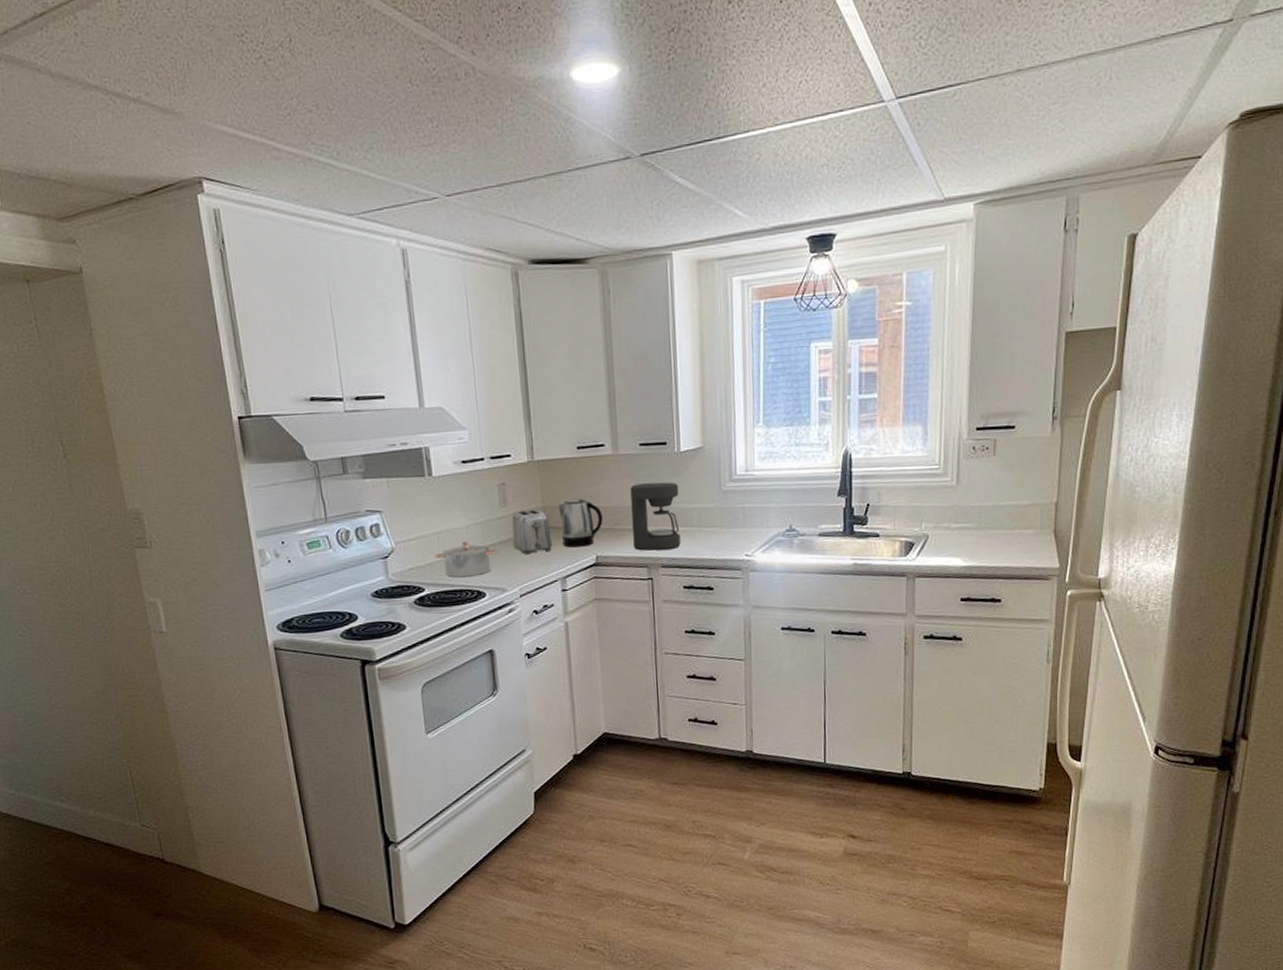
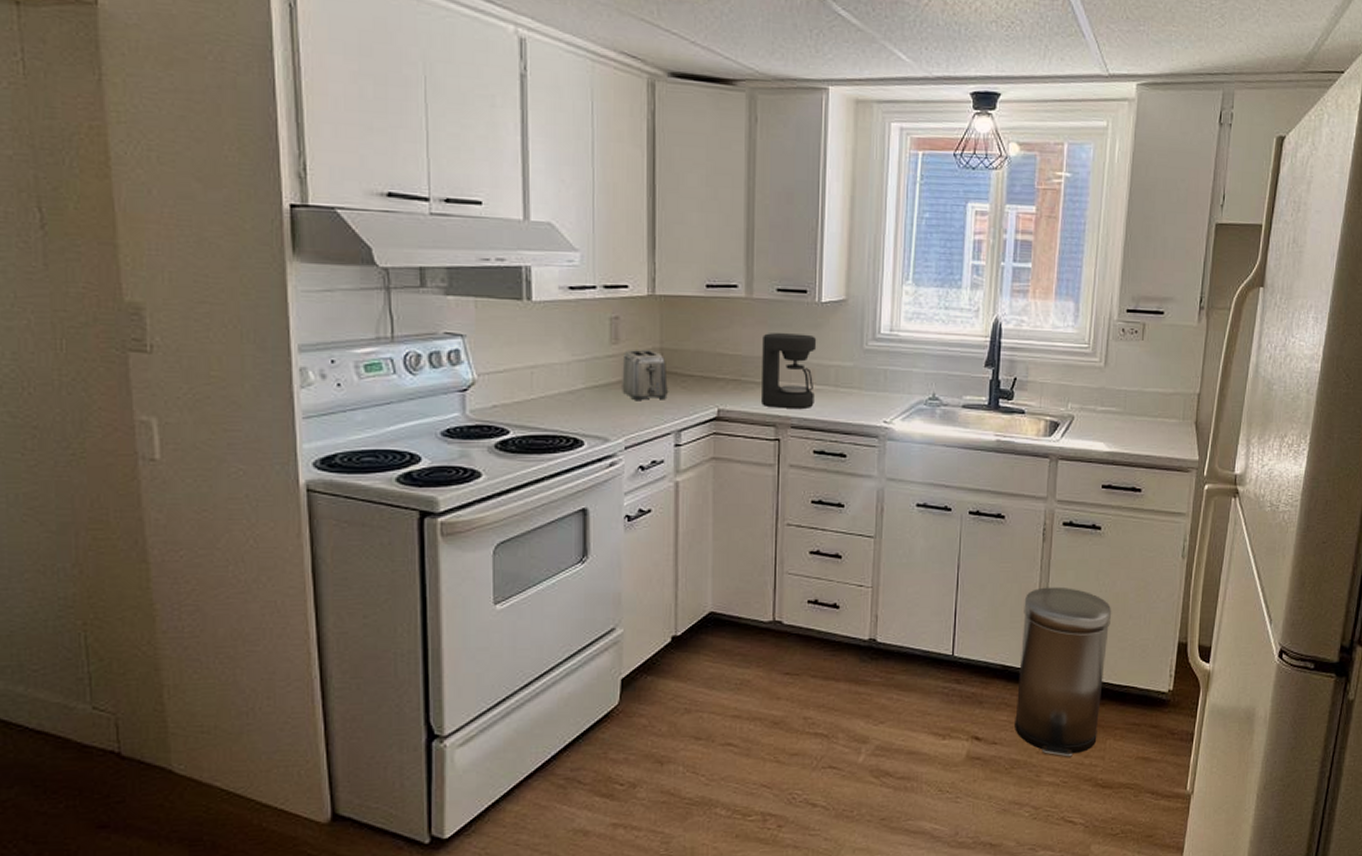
cooking pot: present [435,541,498,578] -> none [526,379,603,421]
kettle: present [557,498,603,548] -> none [678,342,729,398]
pedal bin: none [888,696,978,853] -> present [1015,587,1112,758]

